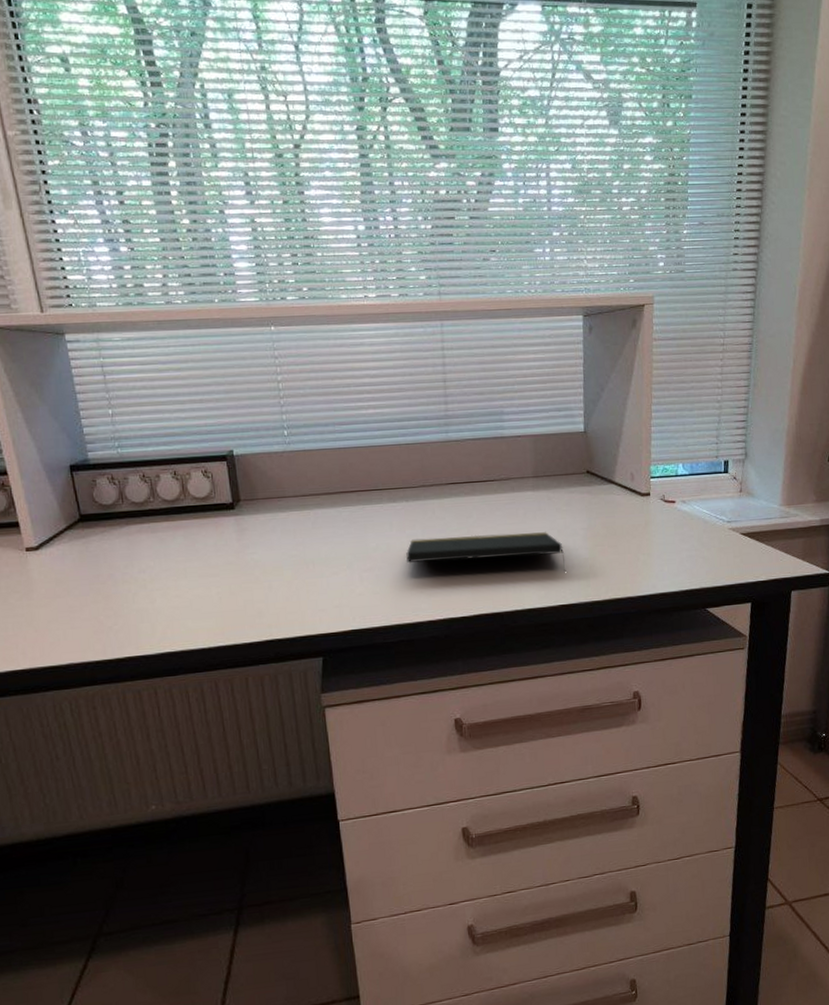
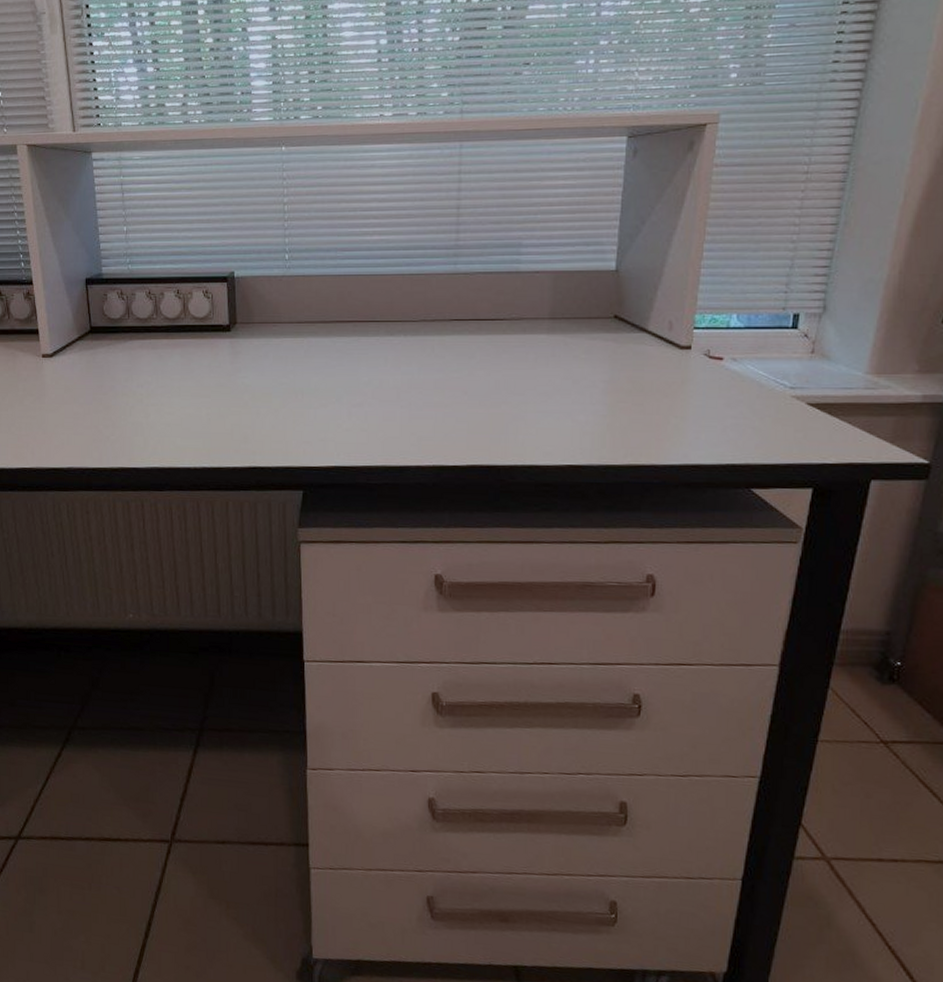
notepad: present [406,532,566,572] -> none [399,377,578,428]

